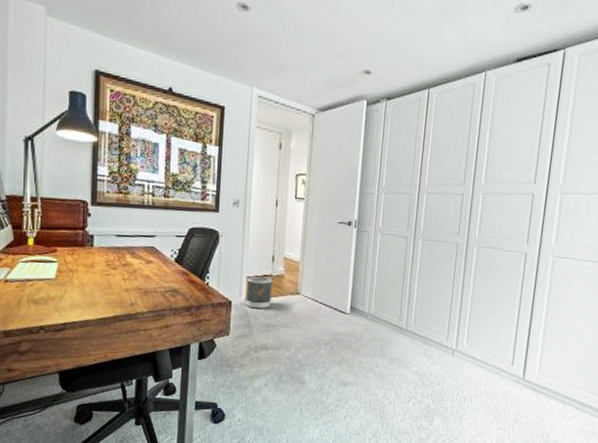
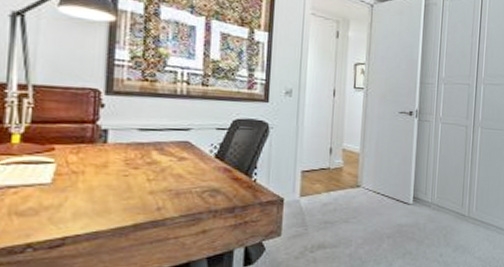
wastebasket: present [246,275,272,309] -> none [300,169,330,205]

